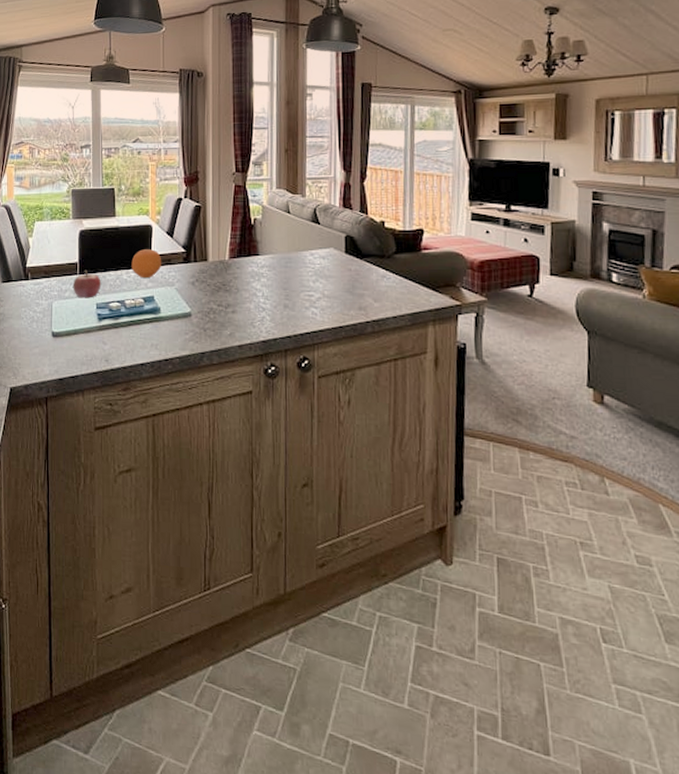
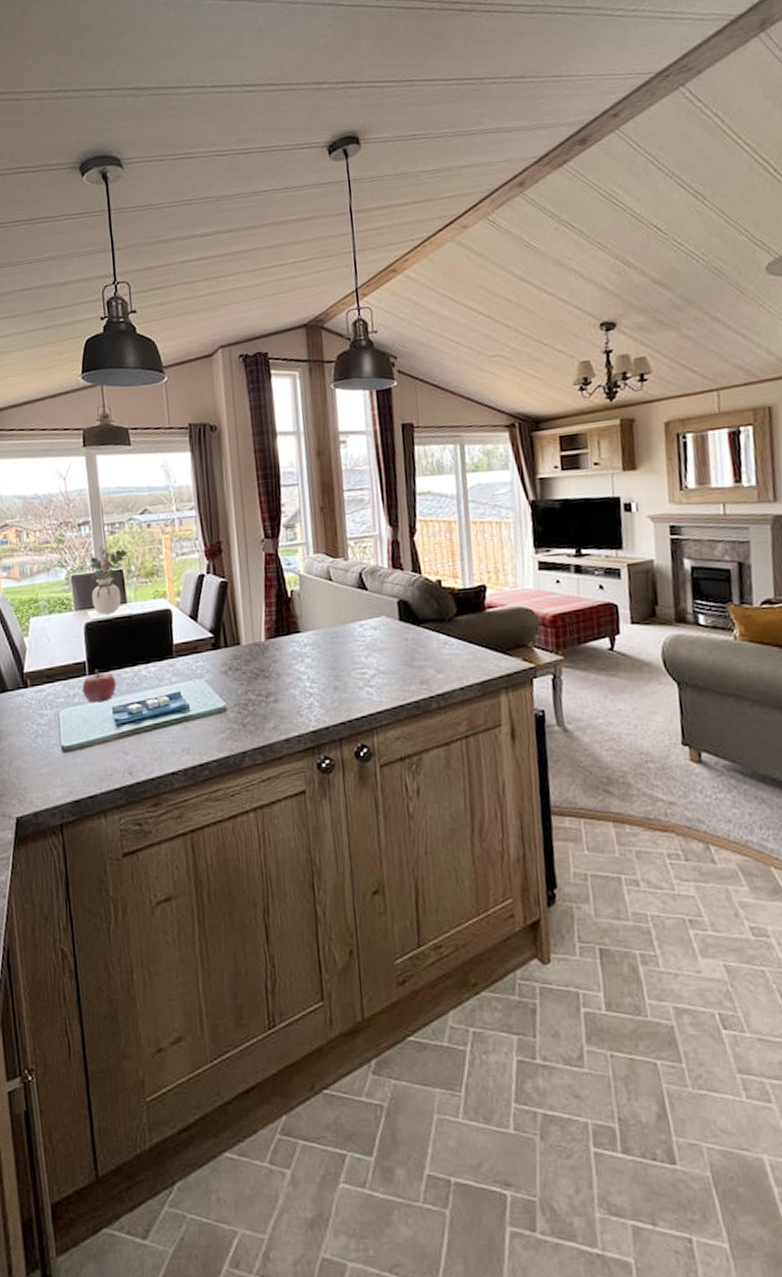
bouquet: none [86,164,119,225] -> present [88,542,128,615]
fruit: present [131,249,162,279] -> none [150,637,187,673]

